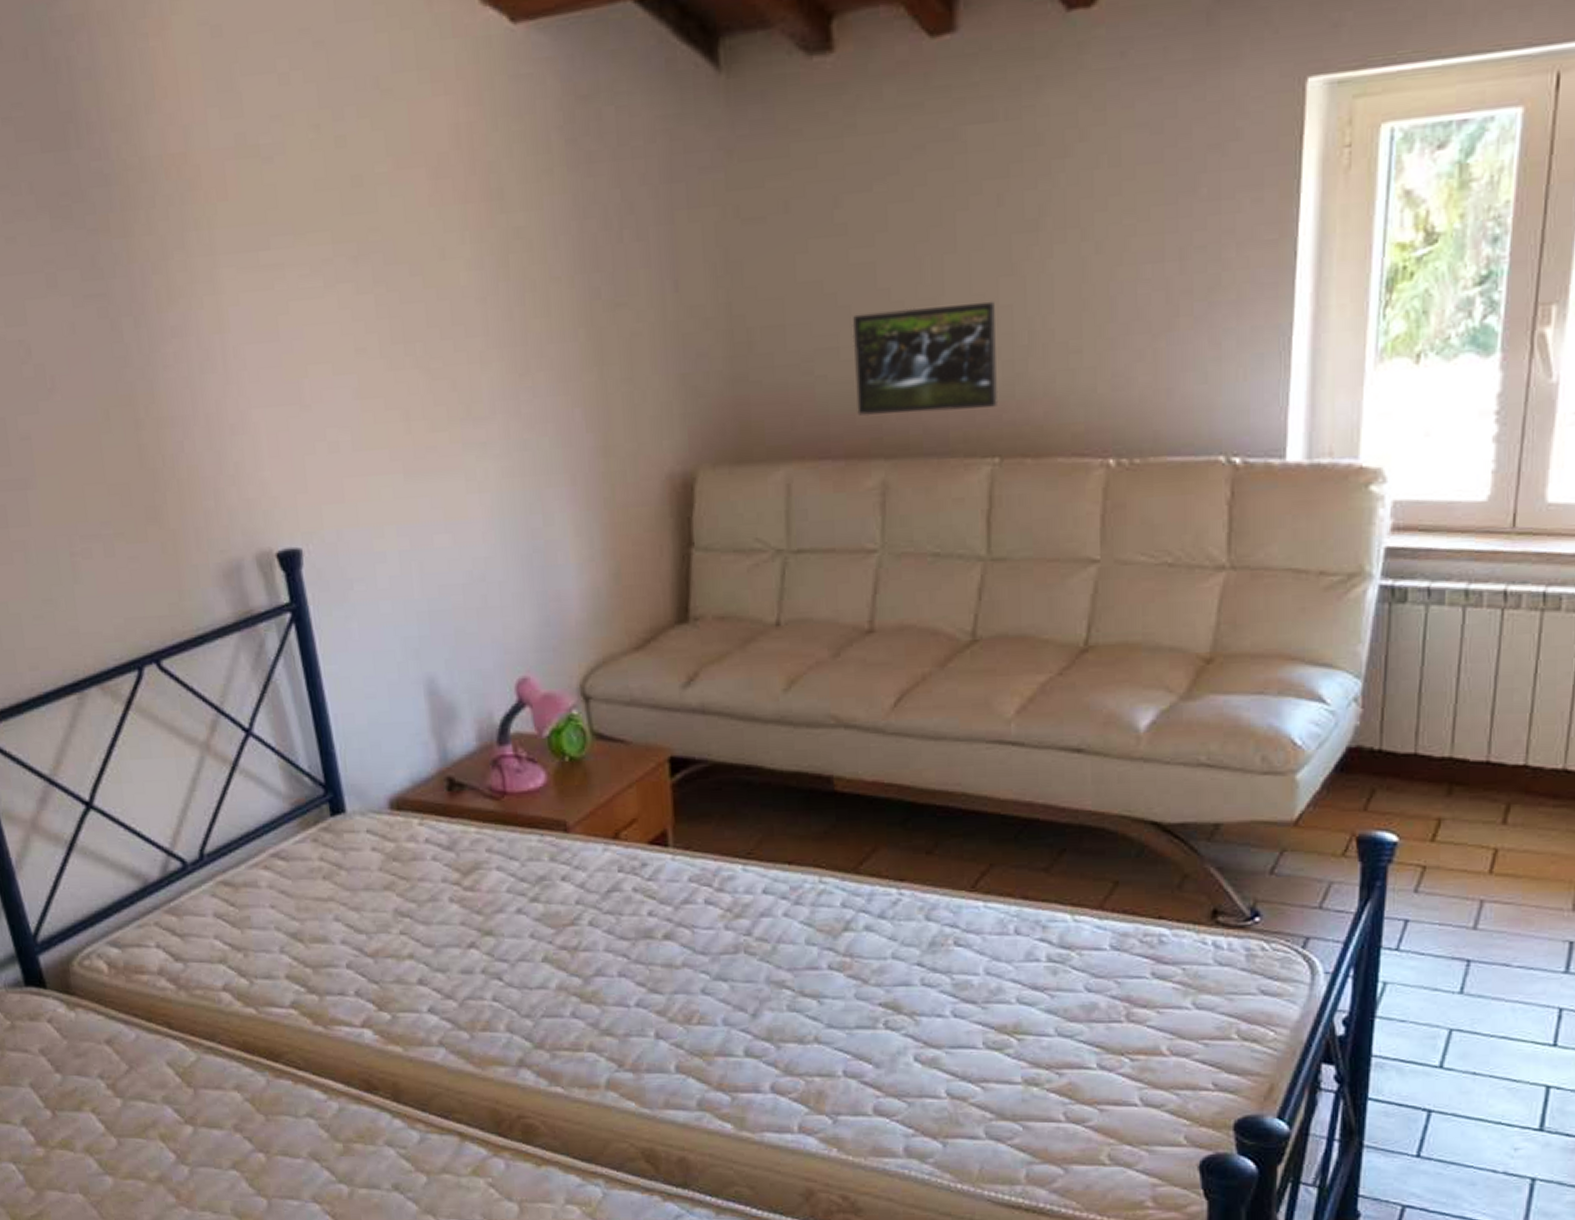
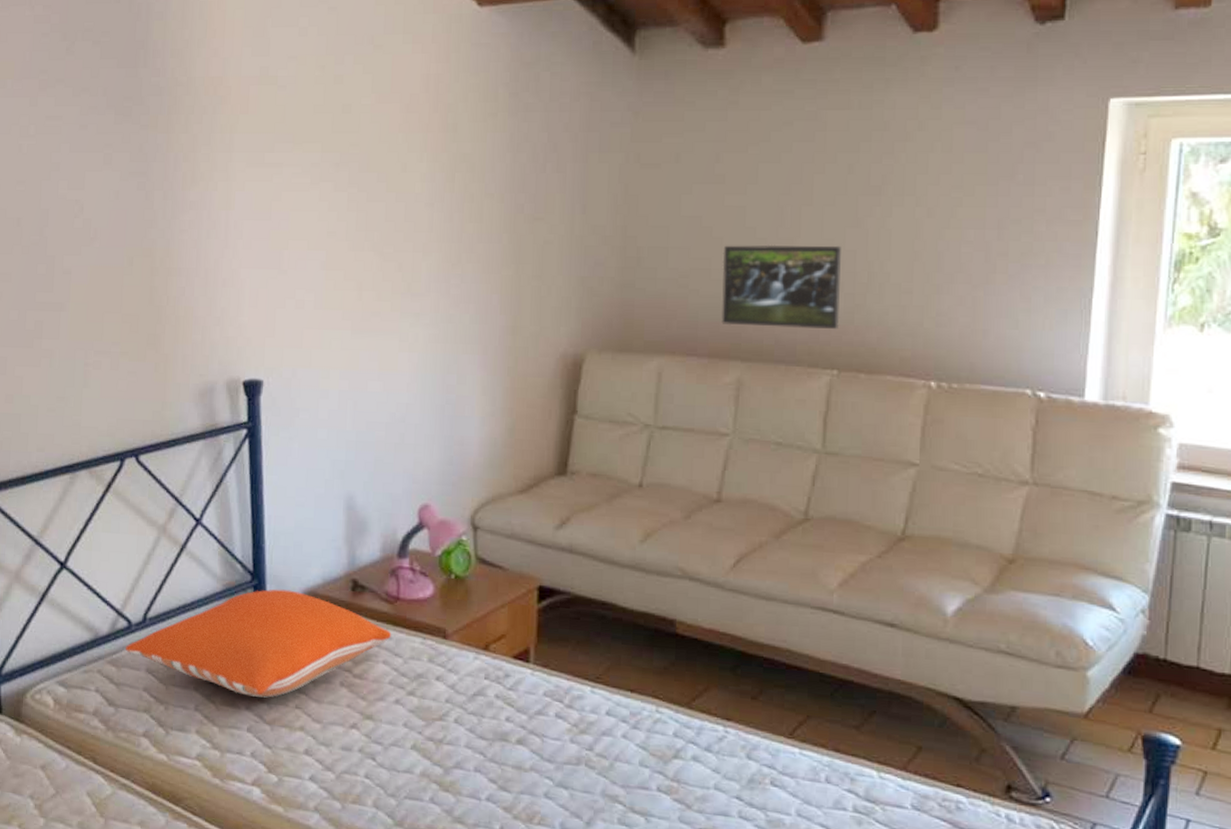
pillow: none [183,799,503,928] -> present [125,589,392,698]

